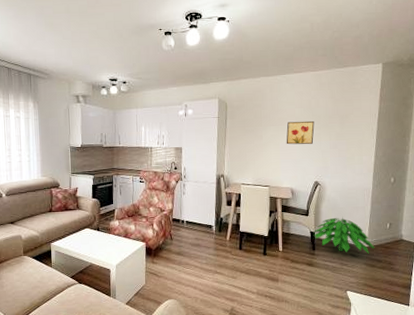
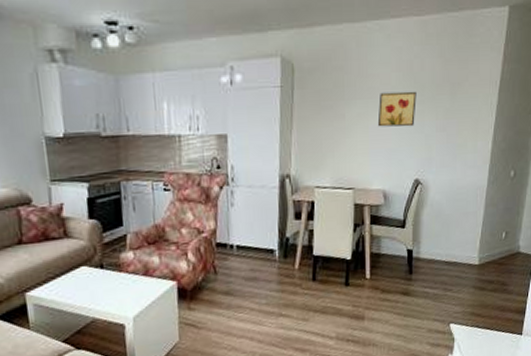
indoor plant: present [313,217,375,254] -> none [410,226,486,274]

